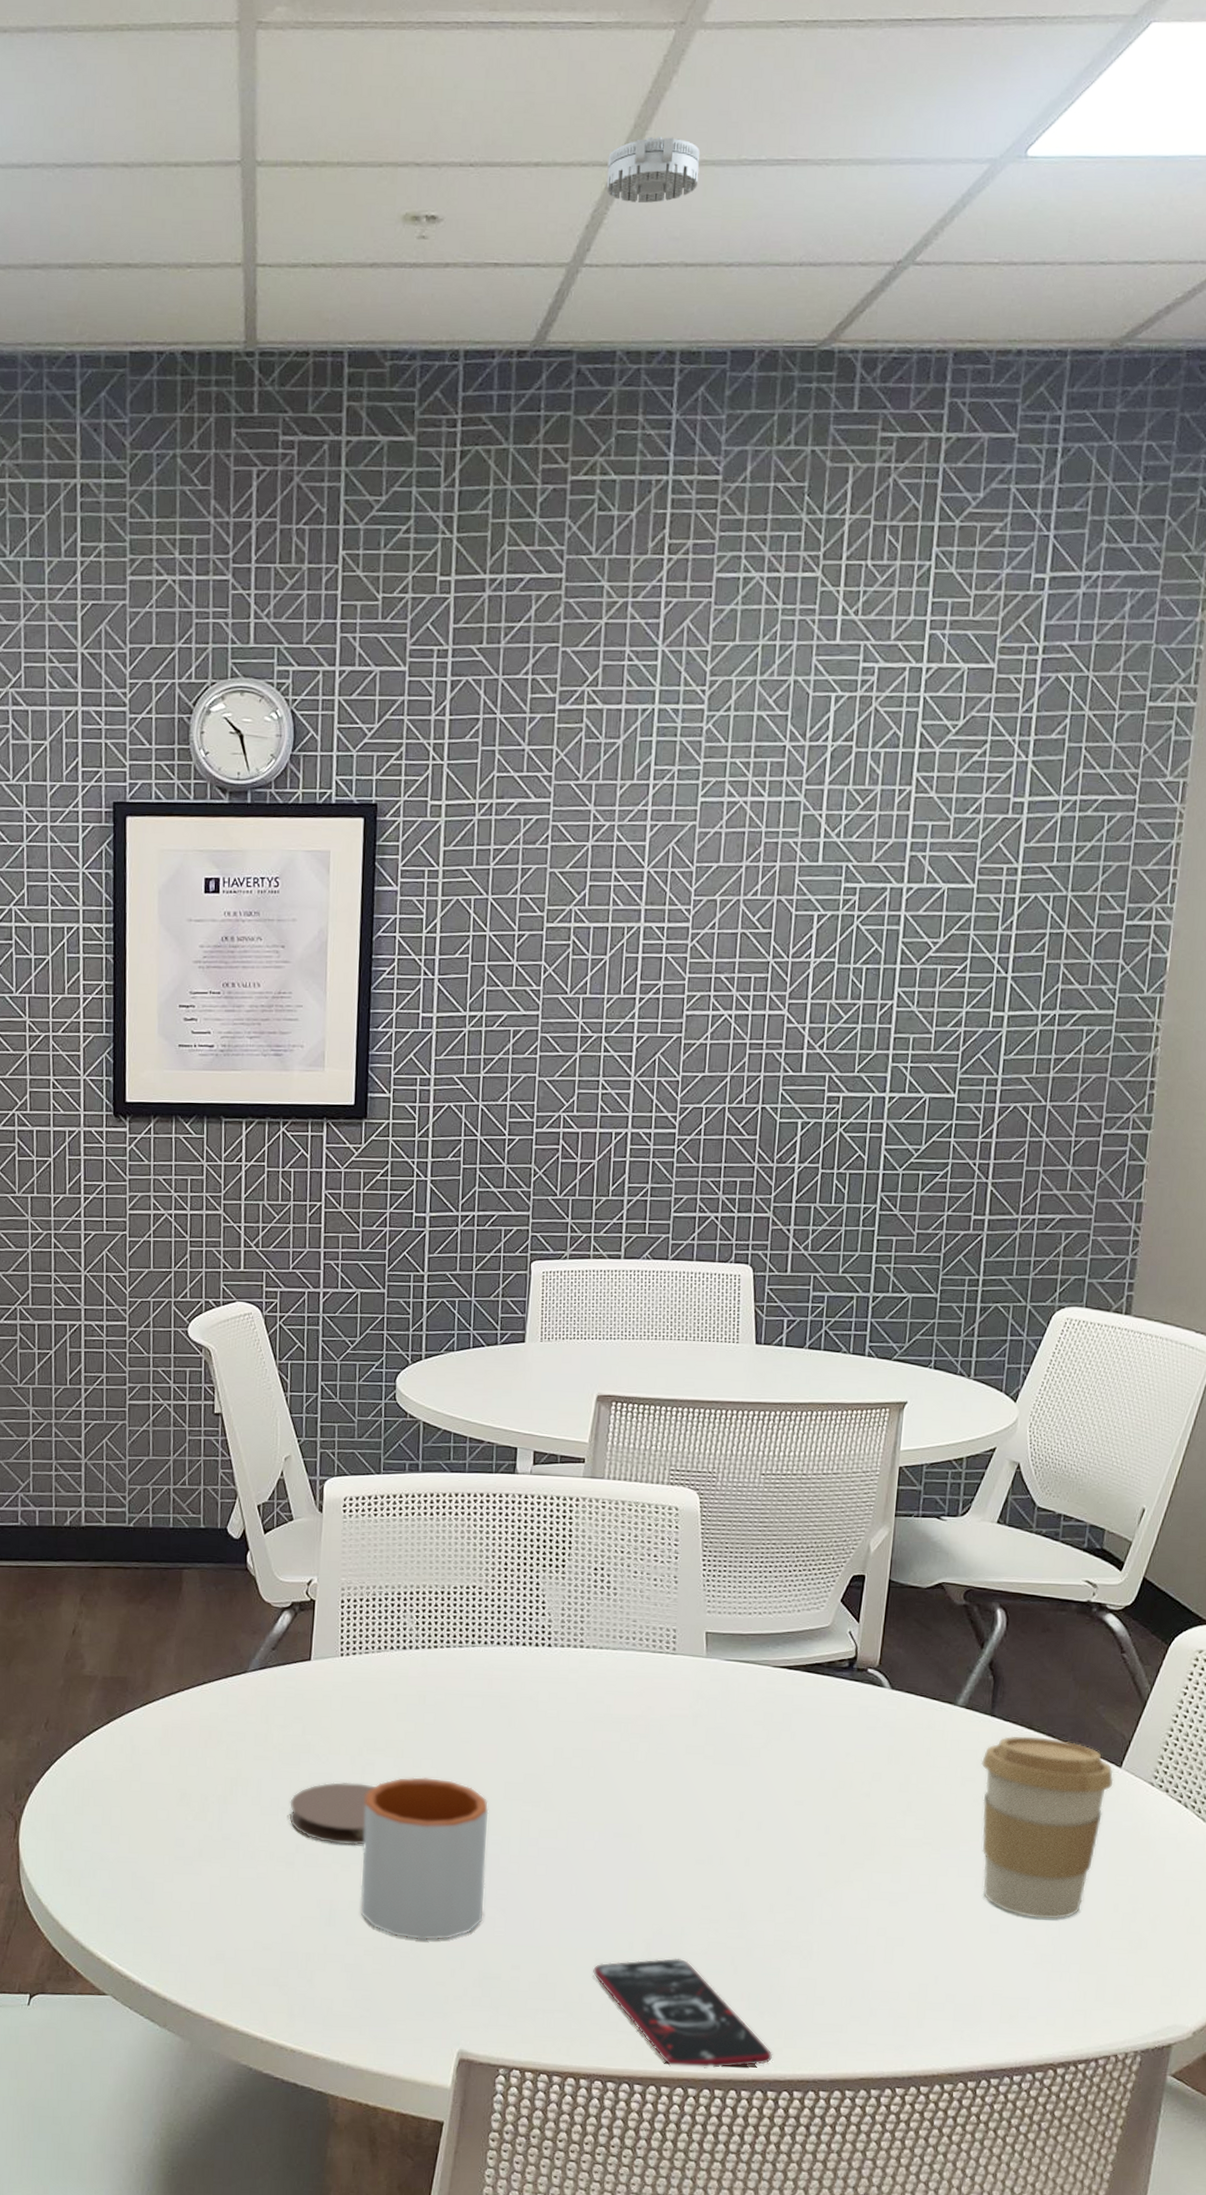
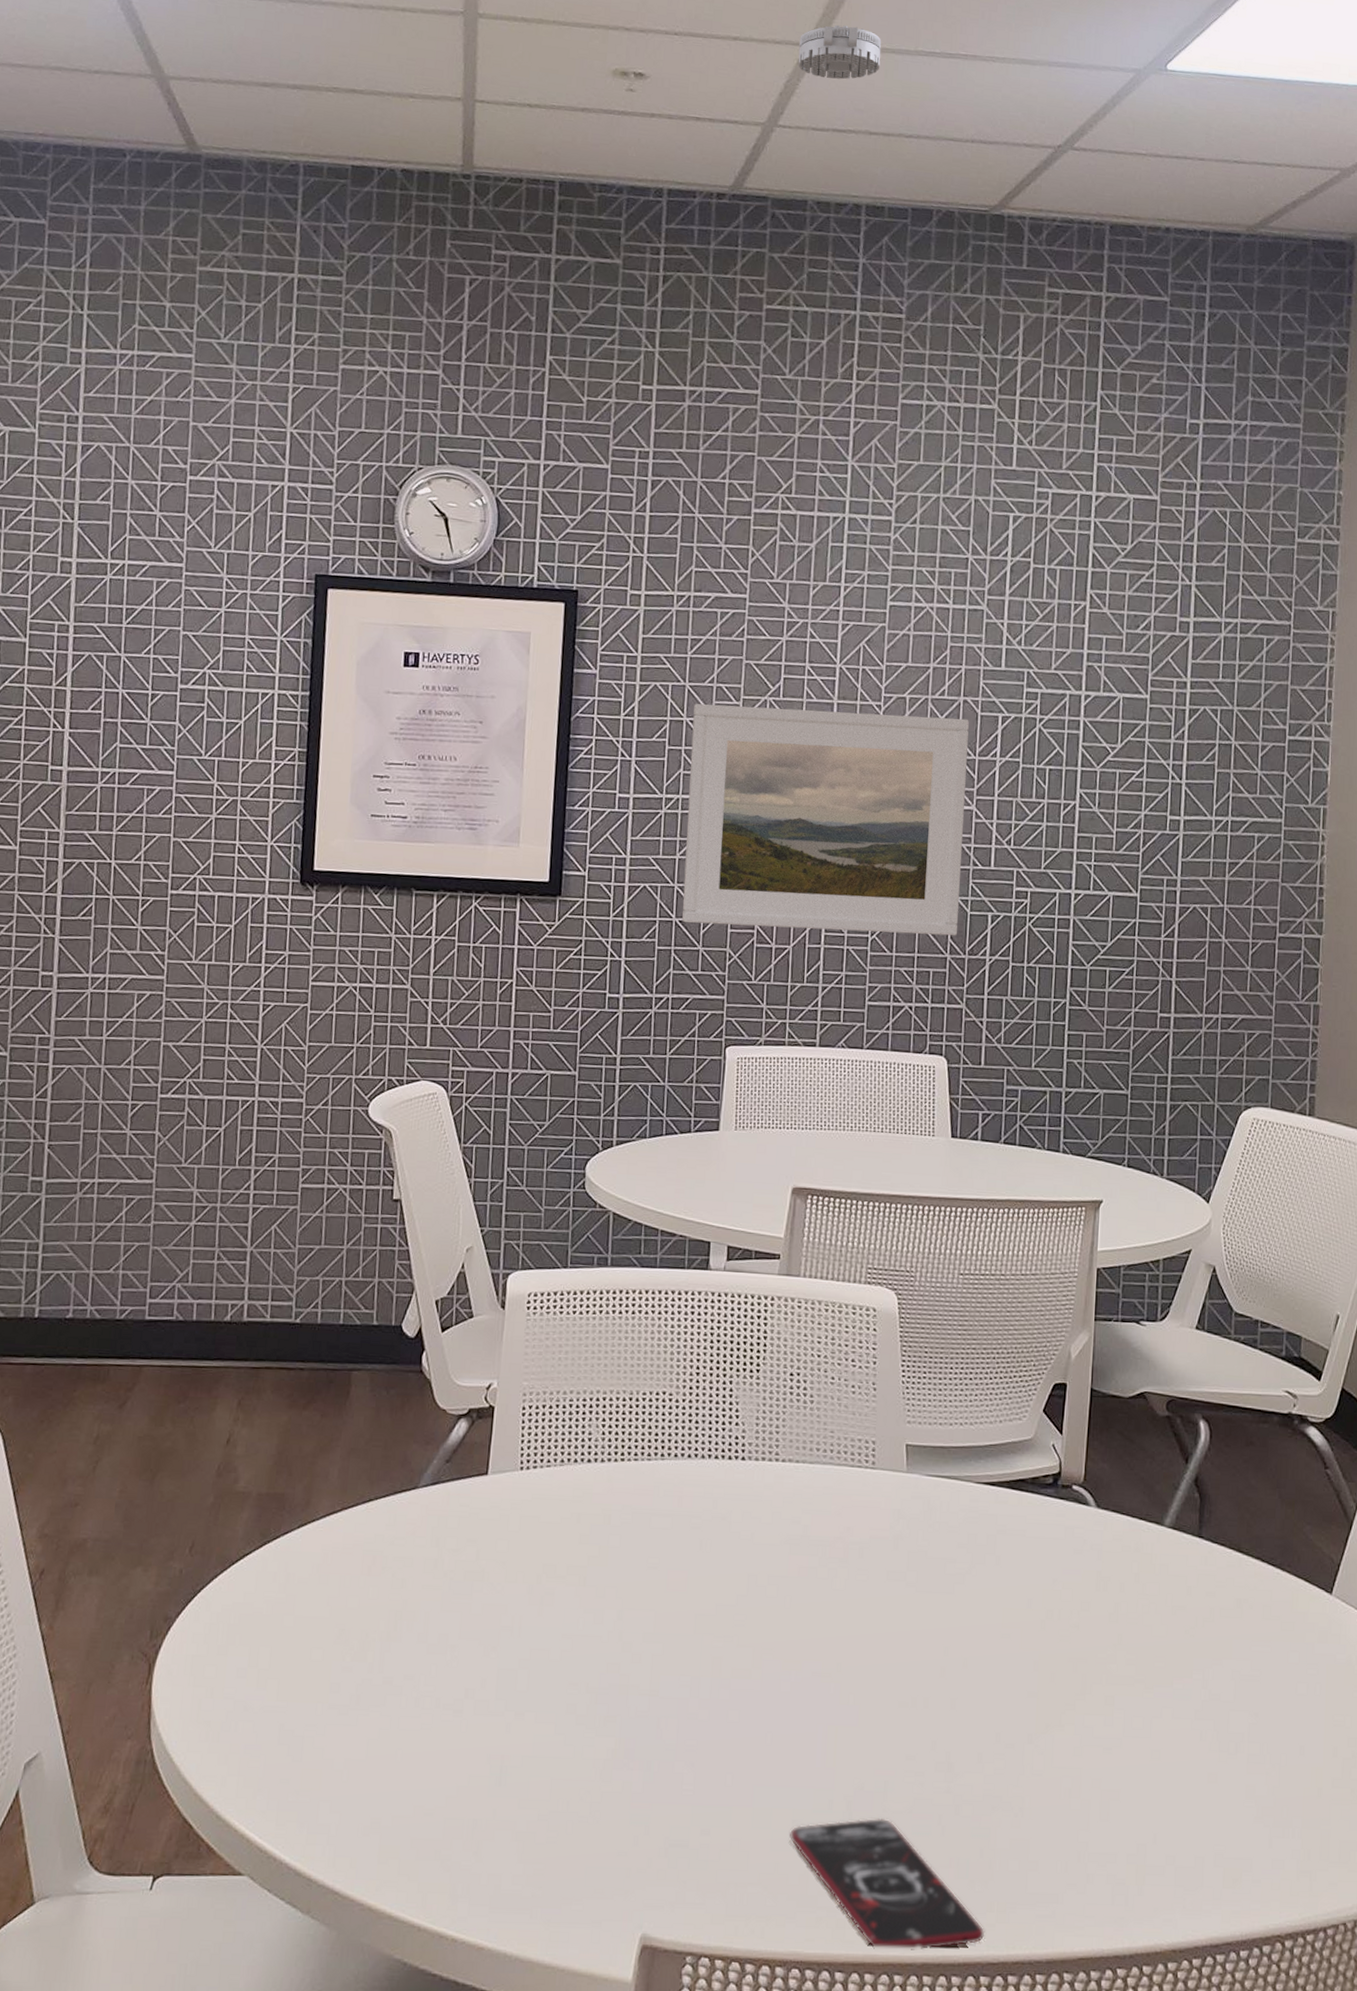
coaster: present [289,1782,376,1846] -> none [459,1615,555,1690]
mug: present [360,1777,489,1941] -> none [535,1609,678,1802]
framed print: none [487,916,783,1145] -> present [682,703,969,936]
coffee cup: present [980,1736,1114,1920] -> none [1190,1559,1325,1766]

